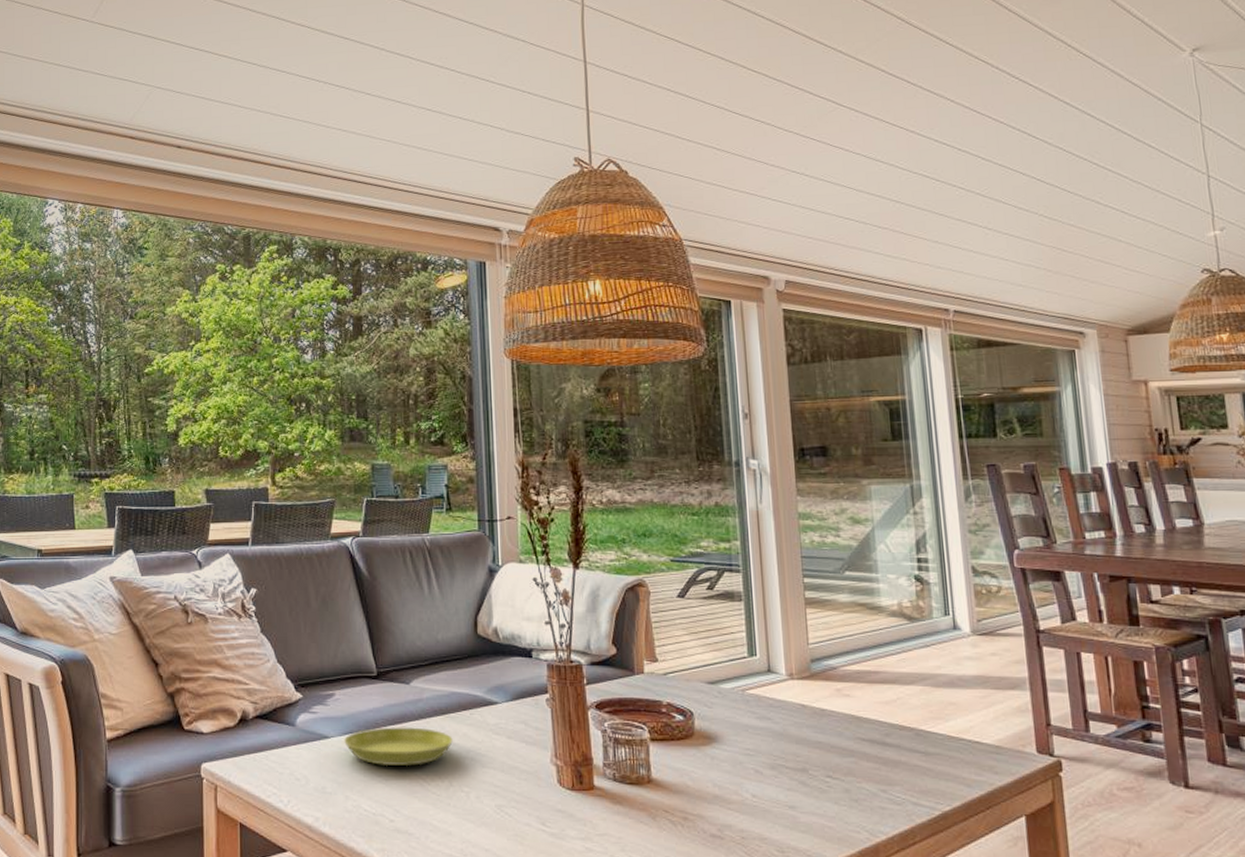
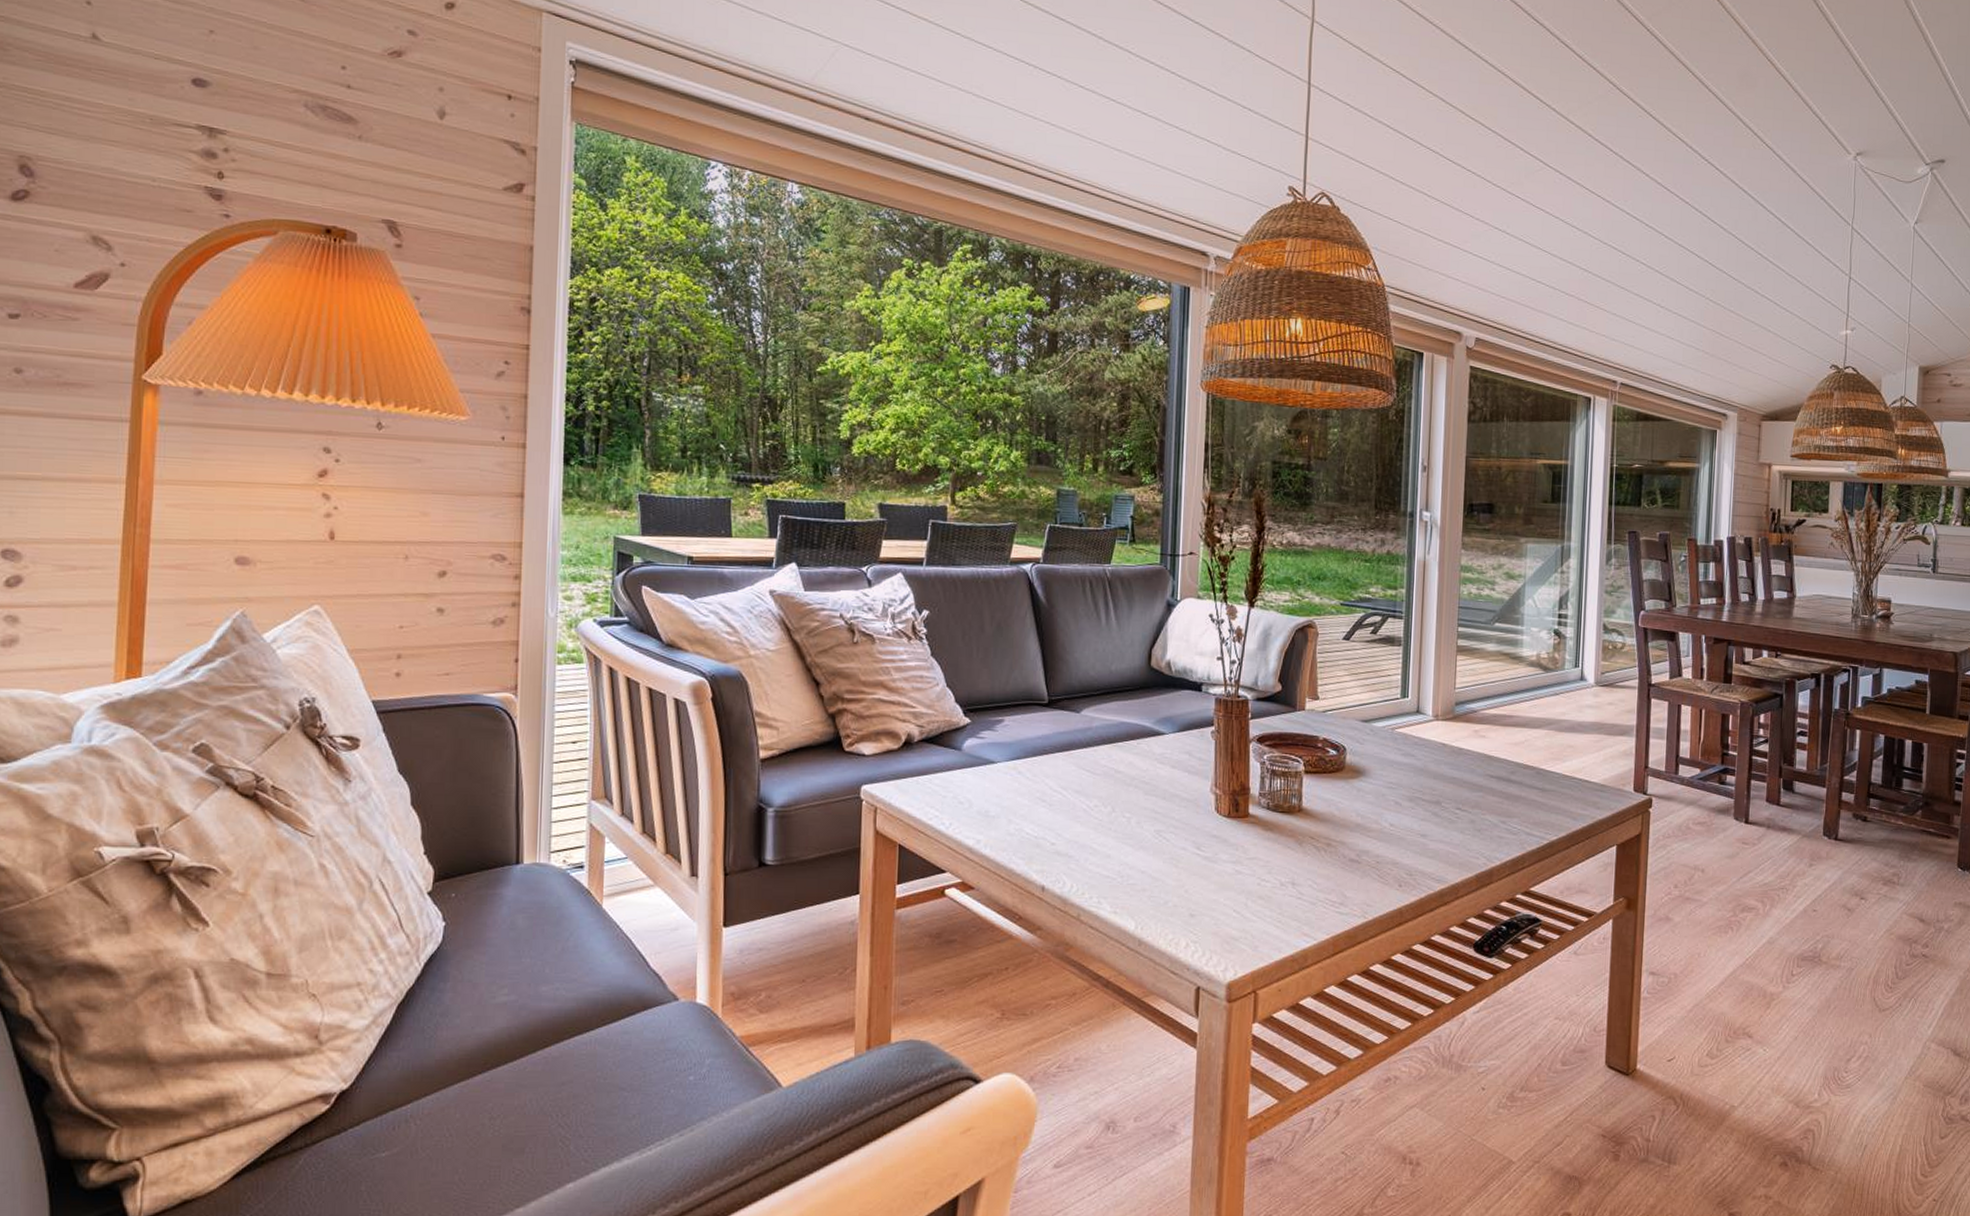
saucer: present [344,727,453,767] -> none [1011,754,1119,793]

